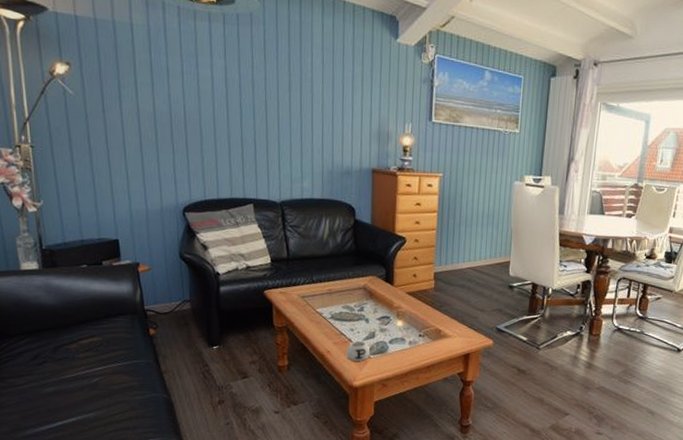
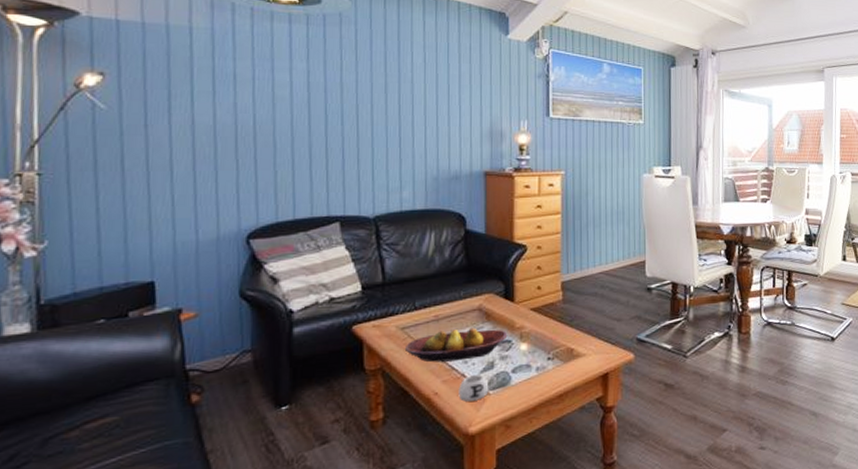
fruit bowl: none [304,302,387,328] -> present [404,327,508,362]

